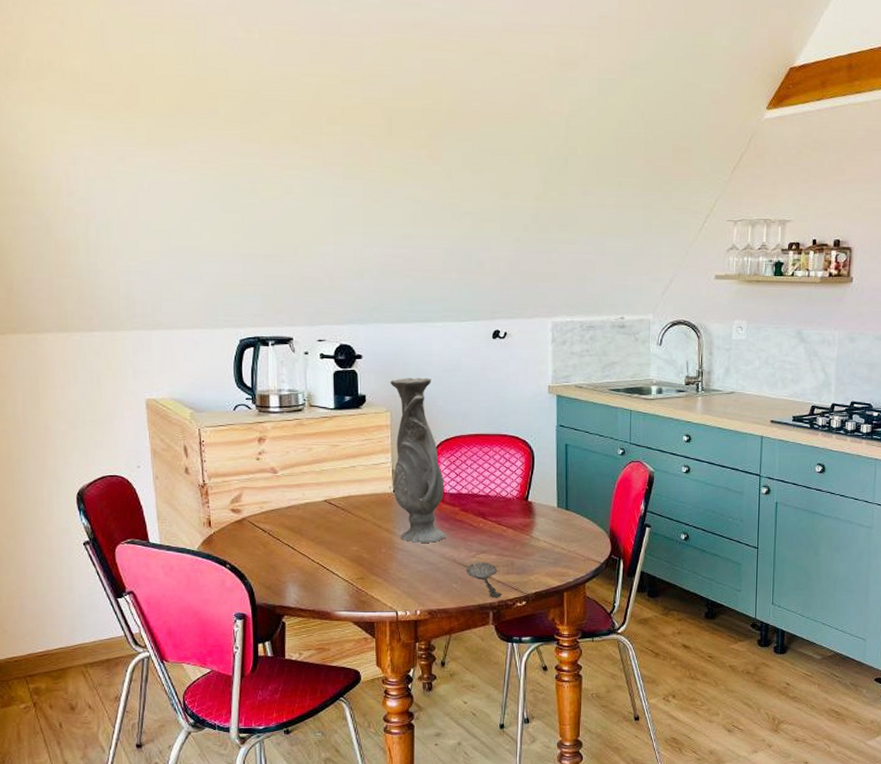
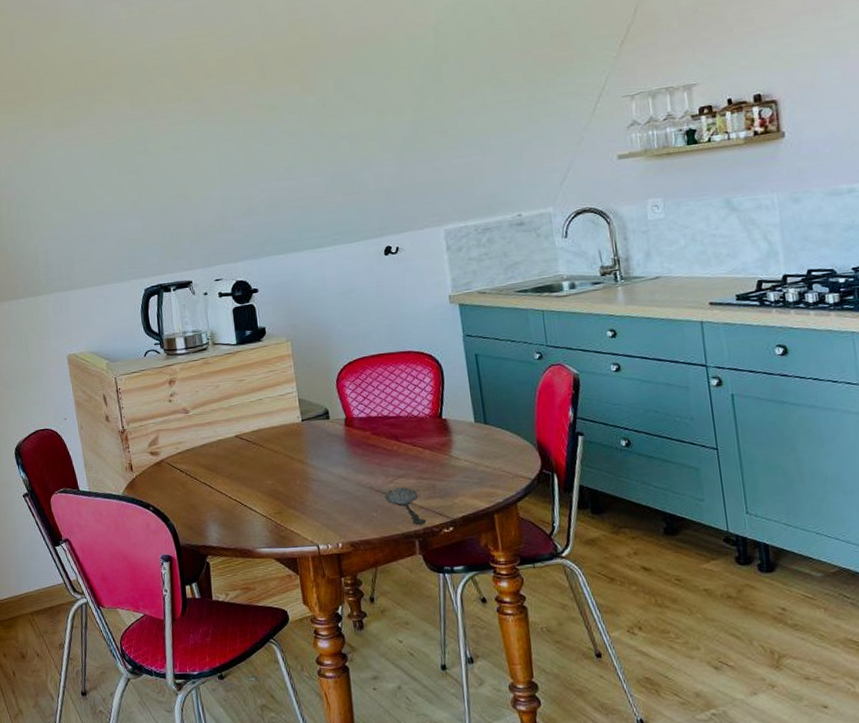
vase: present [390,377,447,543] -> none [287,302,361,472]

